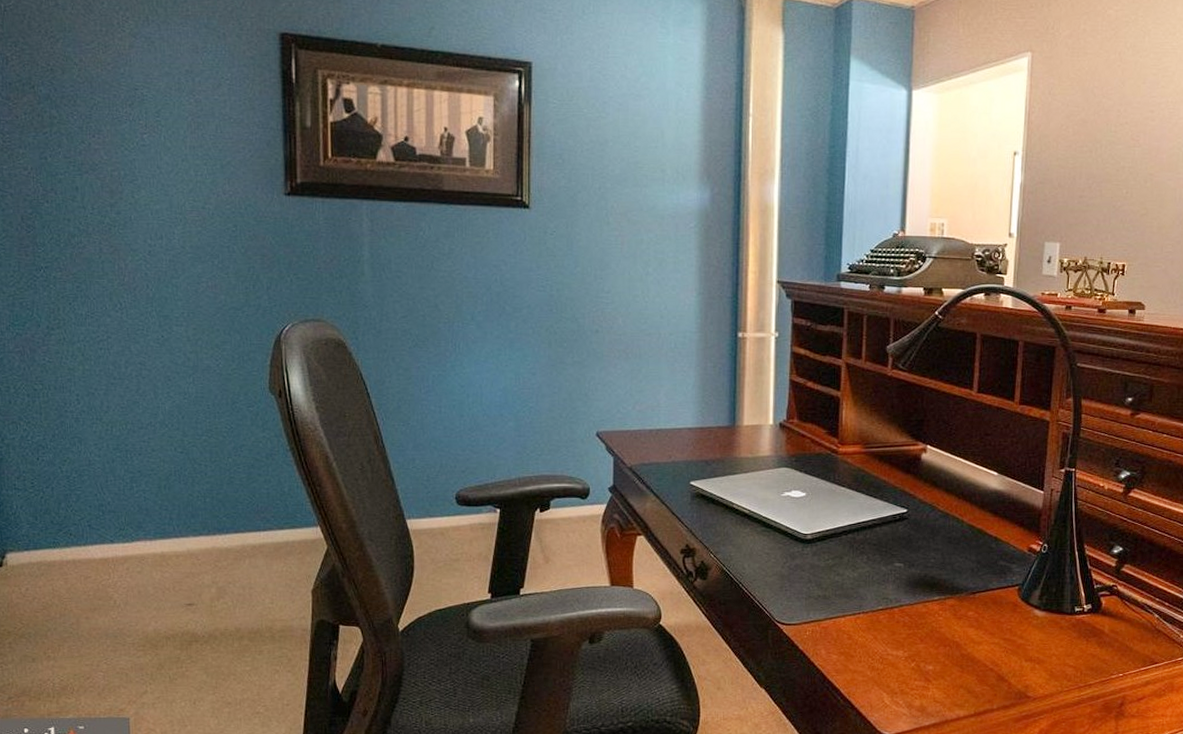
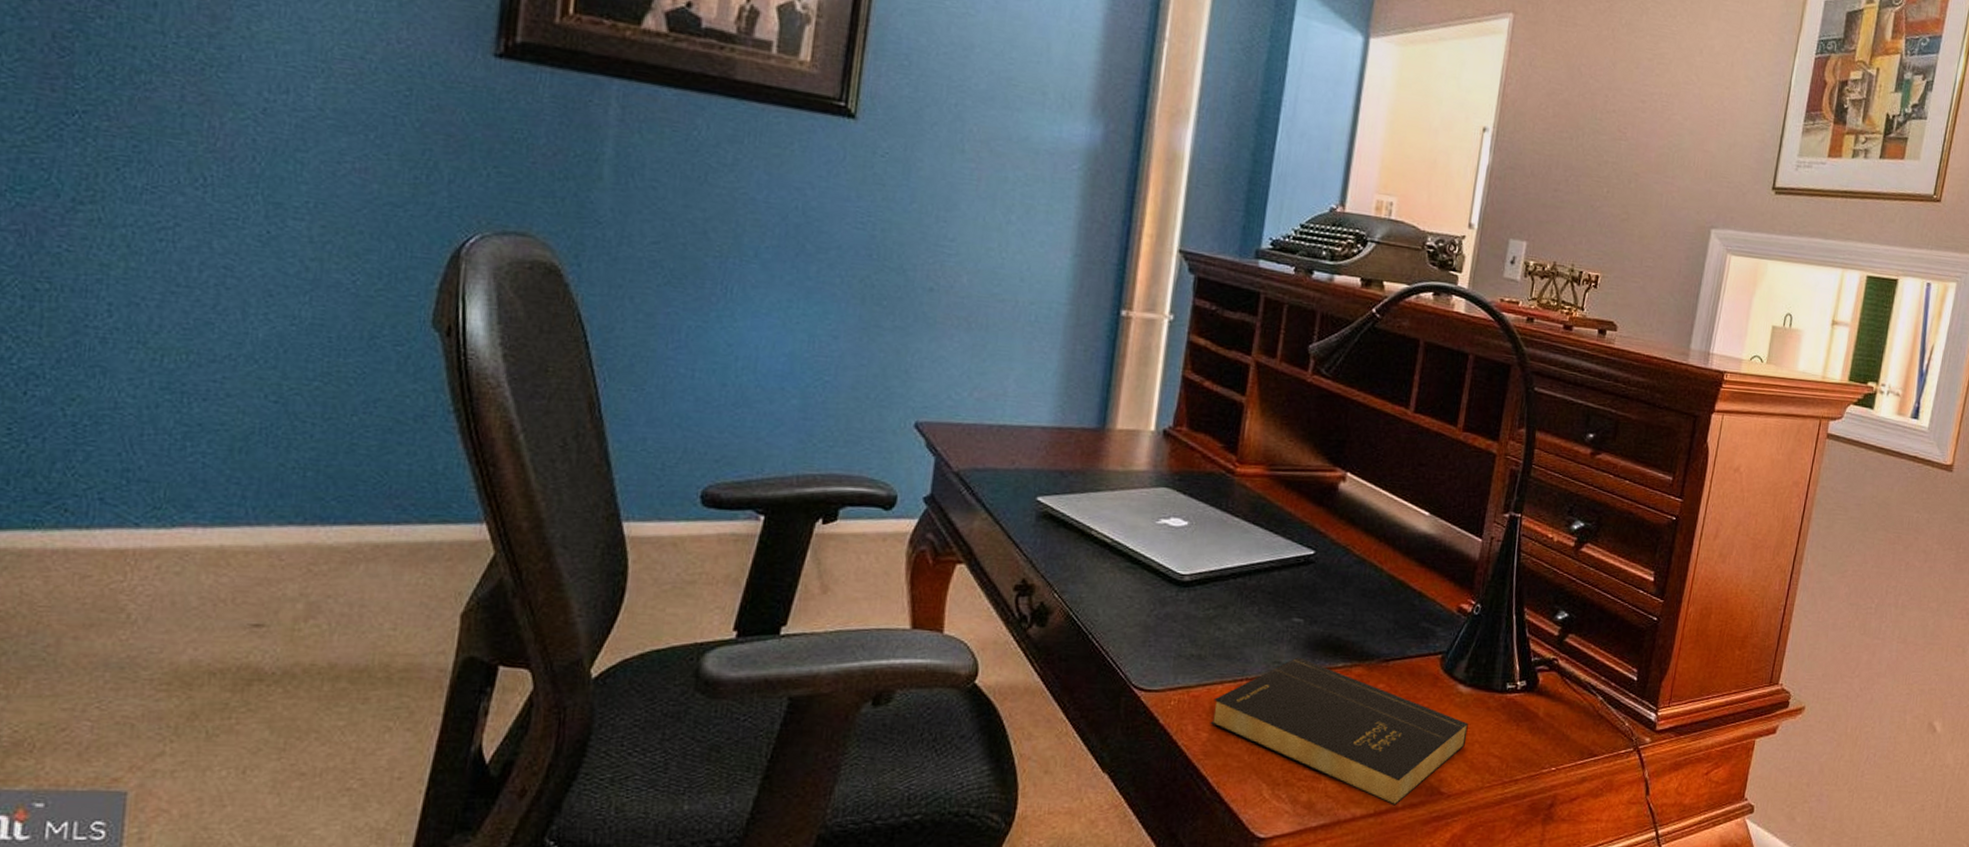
book: none [838,593,1046,708] -> present [1210,657,1468,806]

